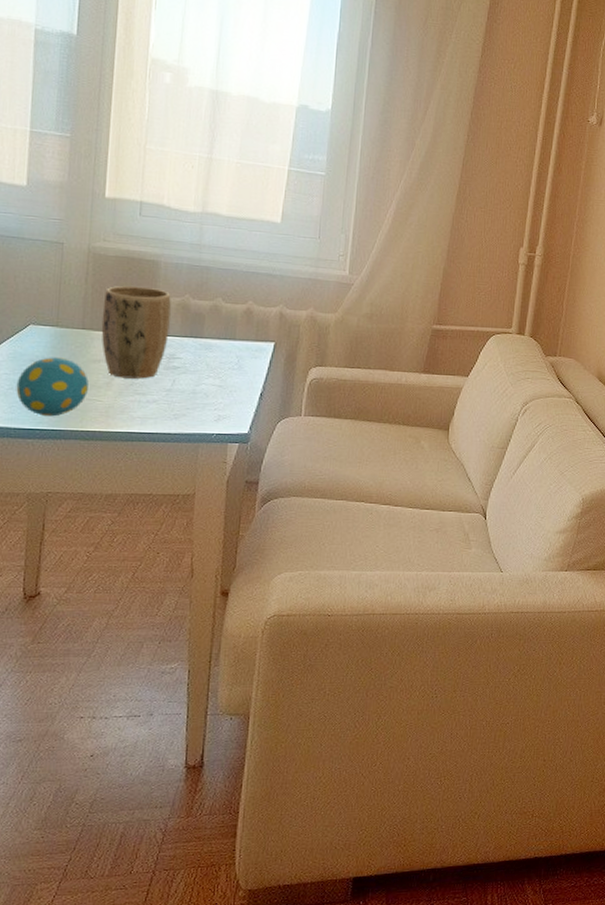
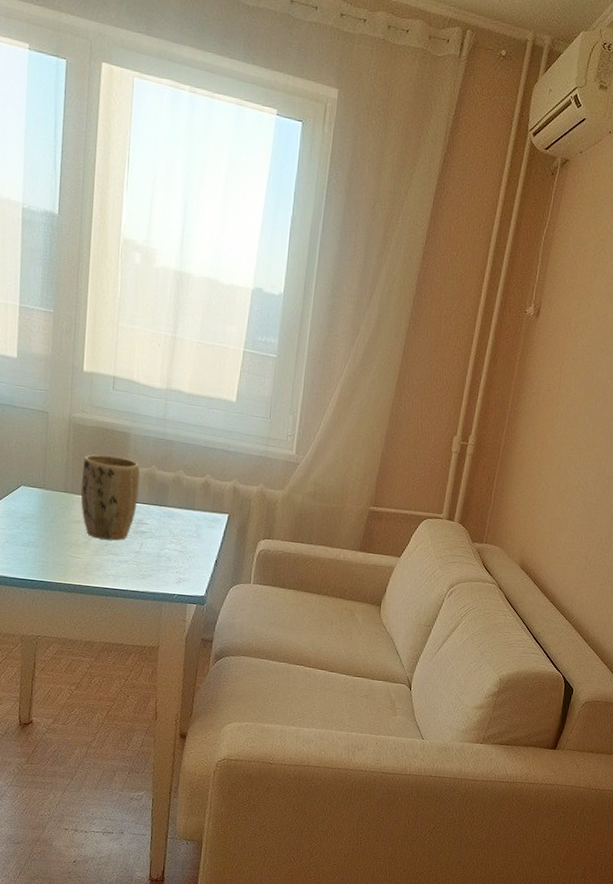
decorative egg: present [16,357,89,417] -> none [11,516,70,570]

